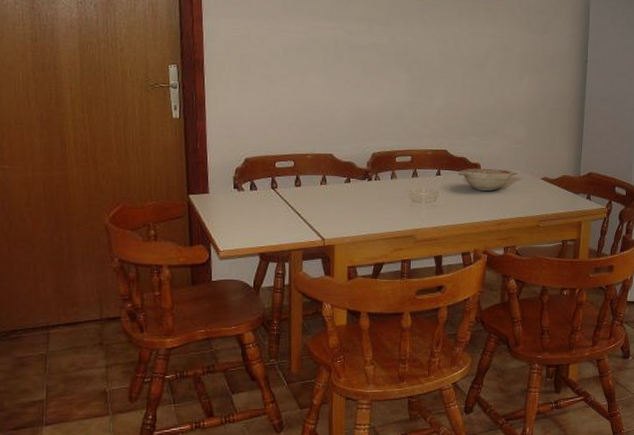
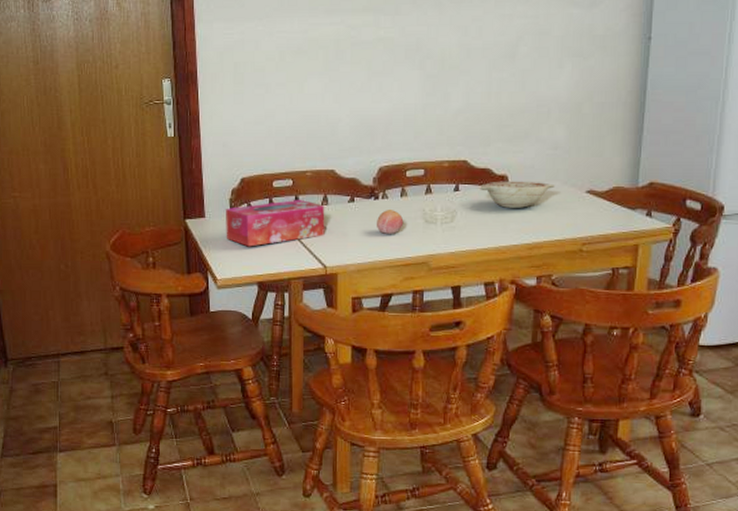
tissue box: none [228,178,324,221] -> present [225,199,325,247]
fruit: none [369,190,394,212] -> present [376,210,404,235]

